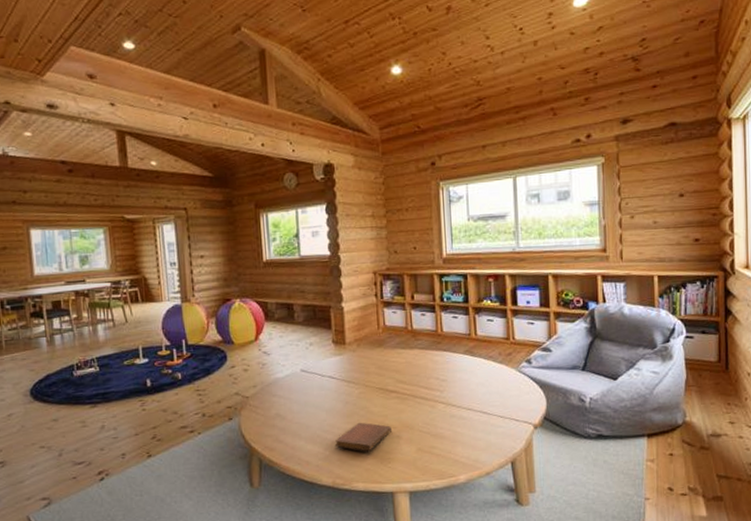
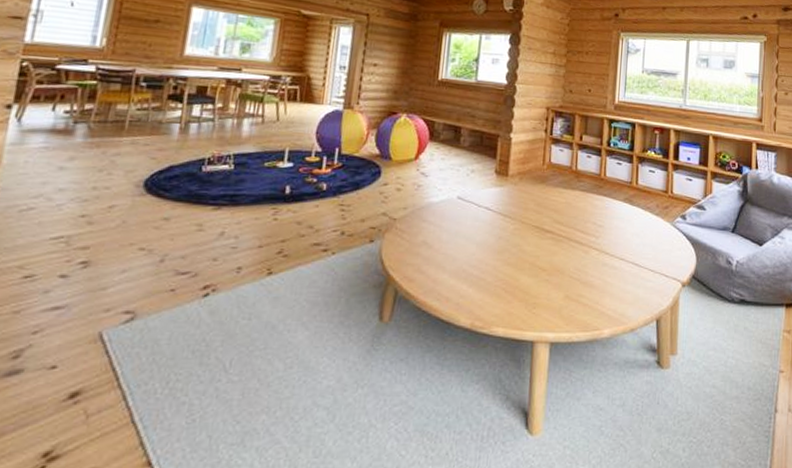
notebook: present [334,422,391,452] -> none [479,260,542,294]

